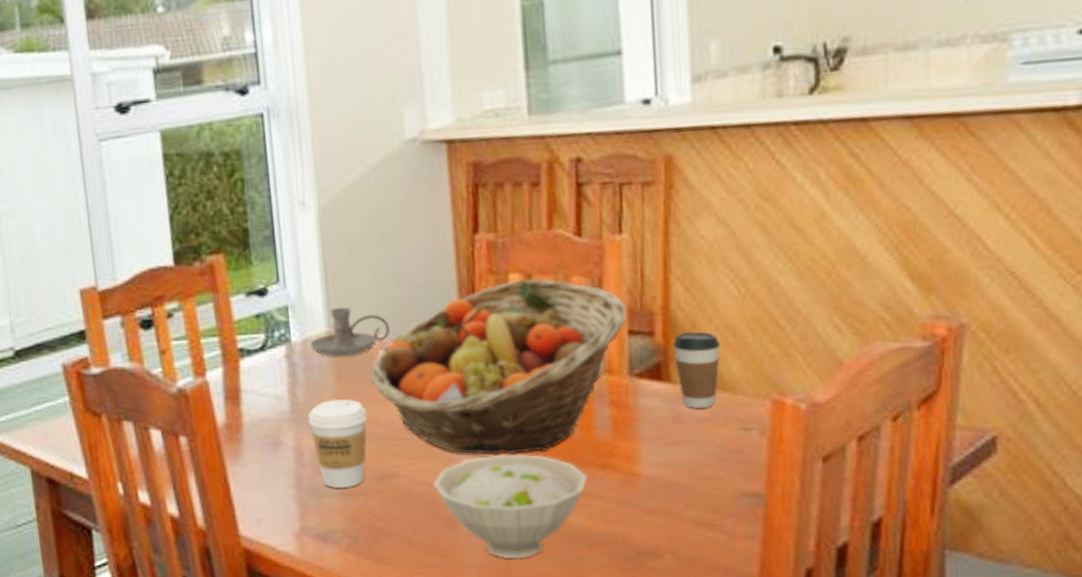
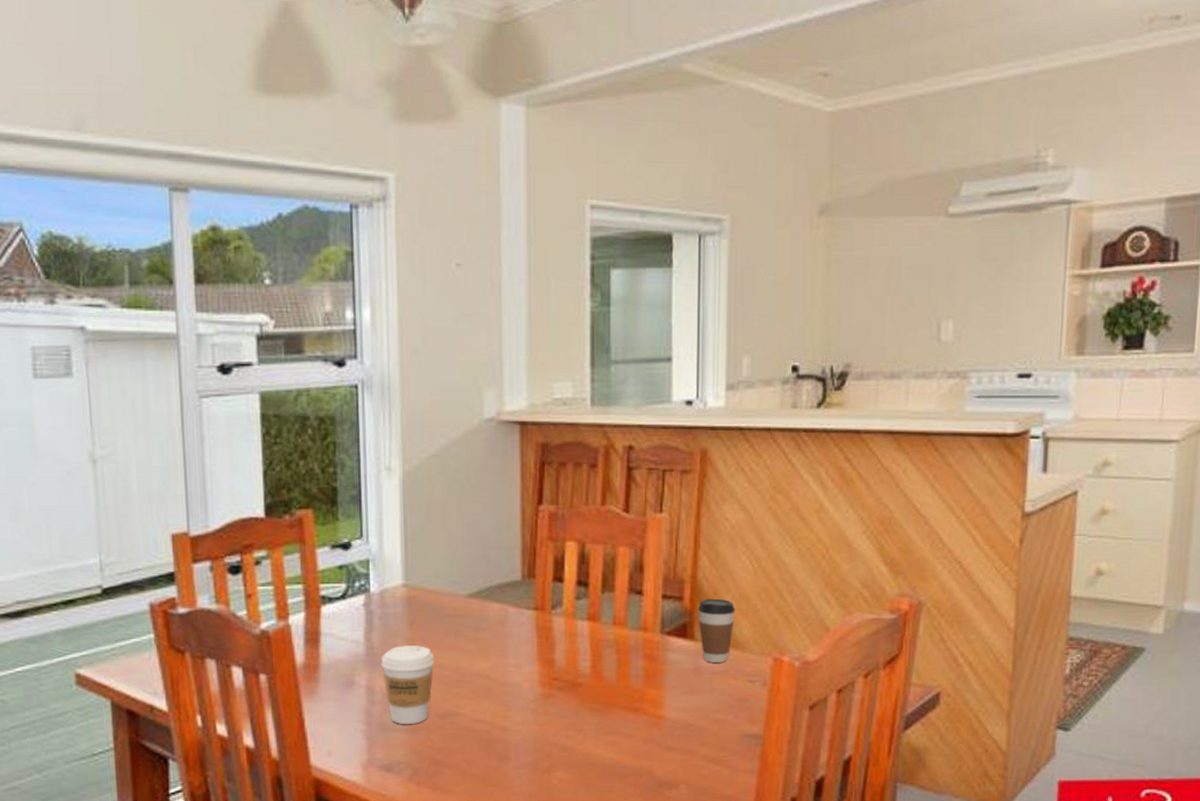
candle holder: present [309,306,391,357] -> none [386,562,461,607]
fruit basket: present [371,278,627,455] -> none [440,546,662,697]
bowl: present [433,453,588,559] -> none [489,697,621,789]

